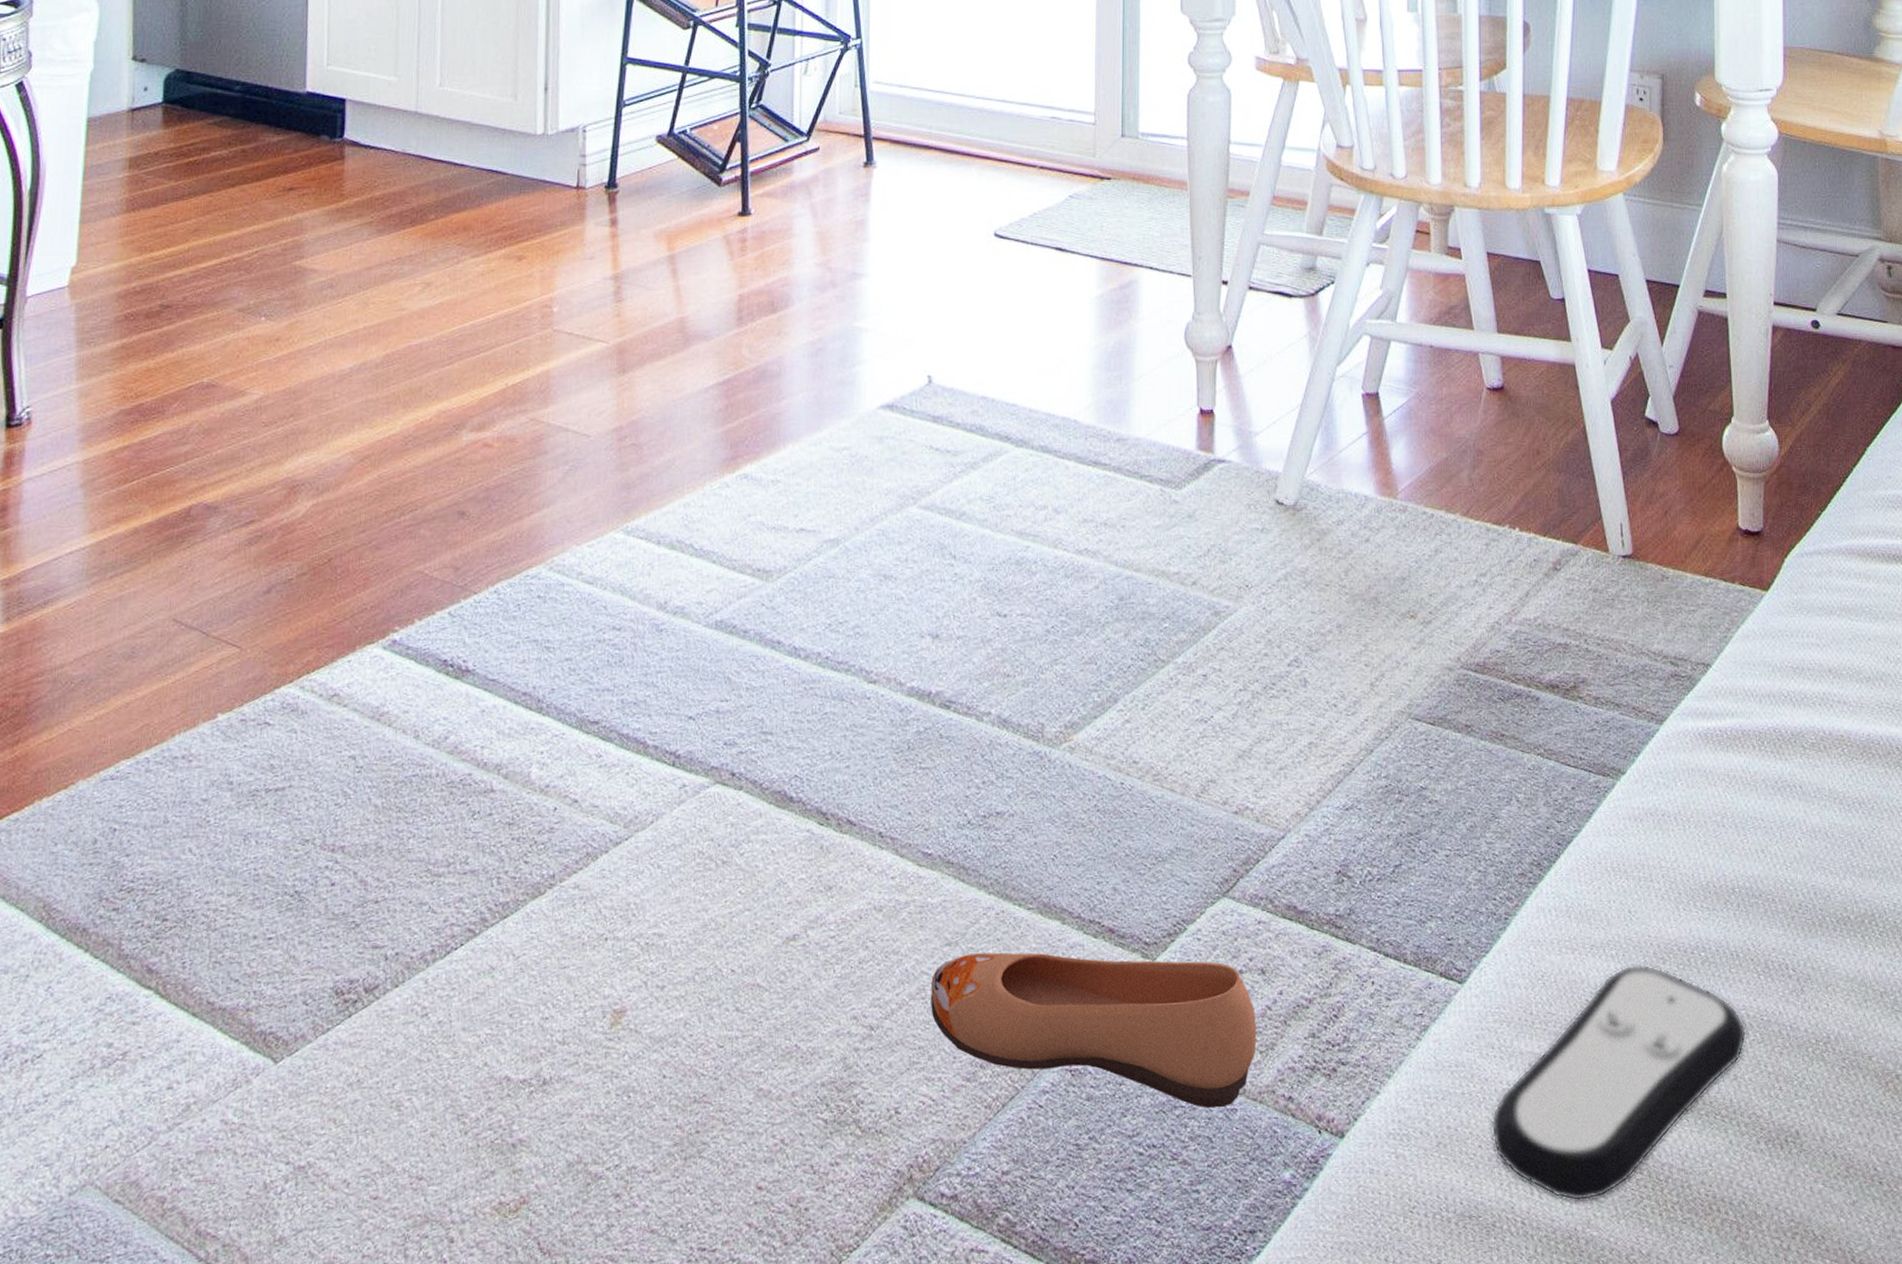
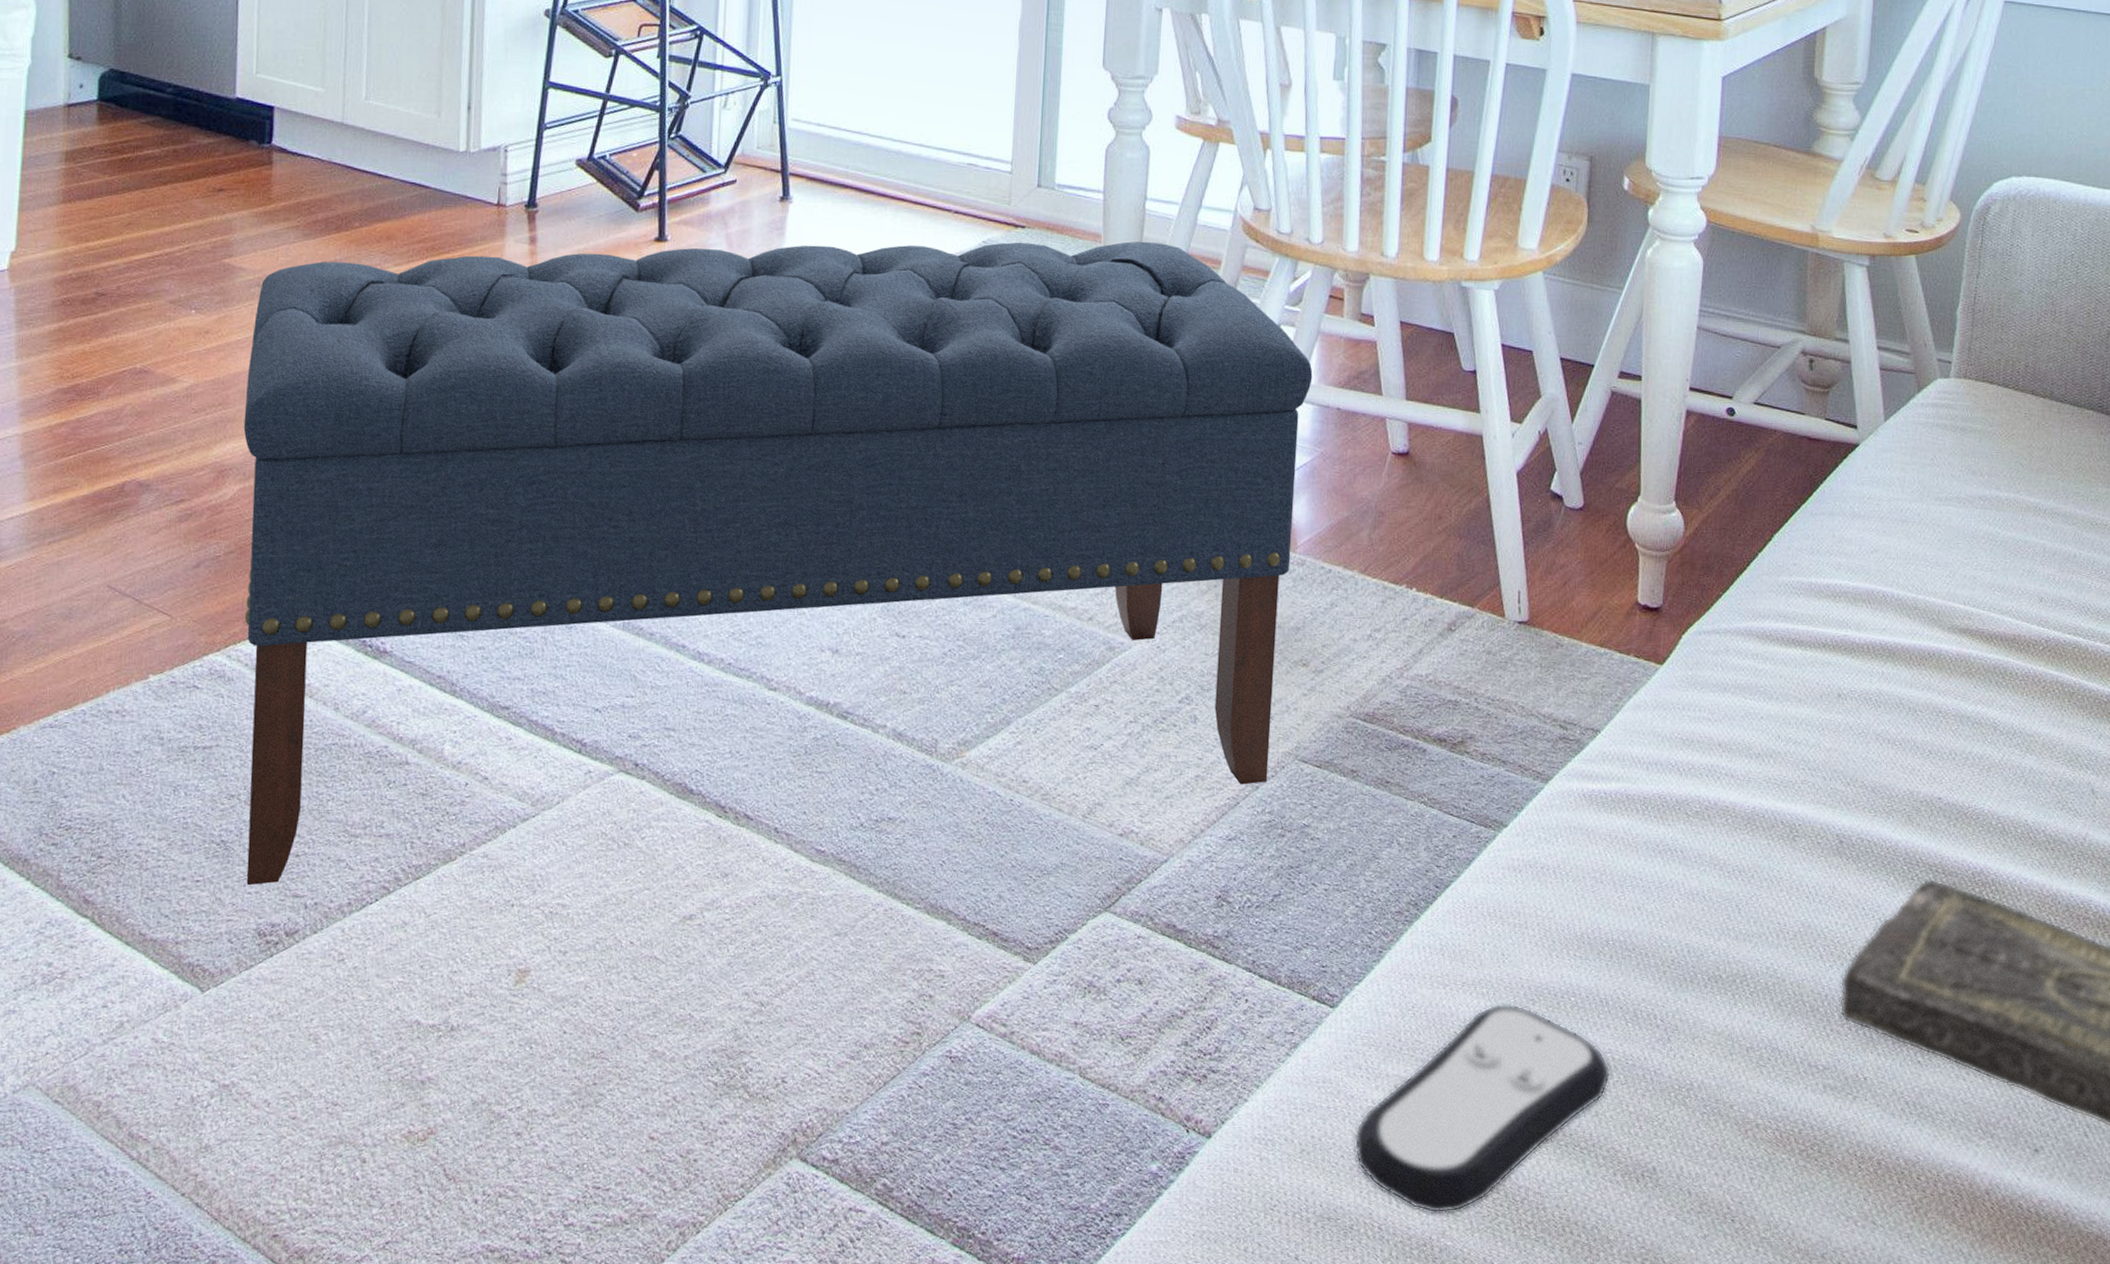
bench: none [316,186,1404,940] -> present [243,241,1313,886]
shoe: present [931,952,1257,1109] -> none [819,945,1132,1102]

